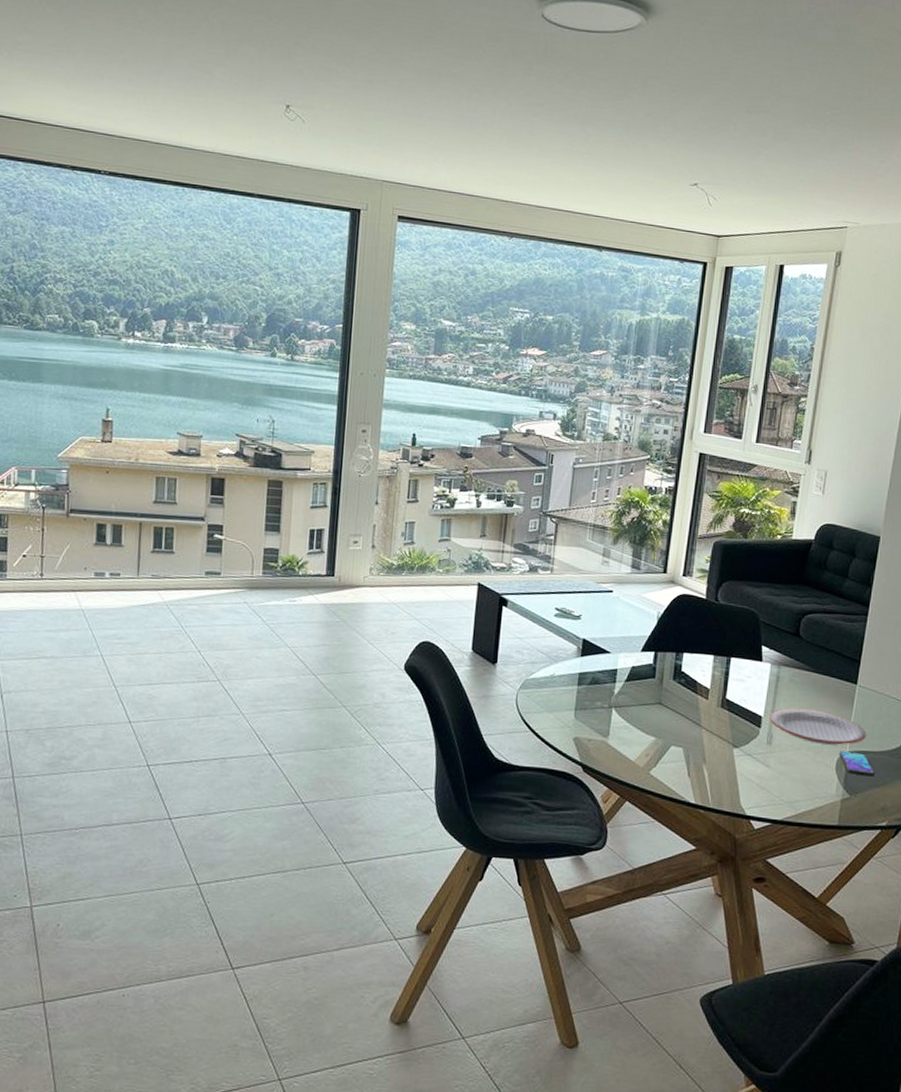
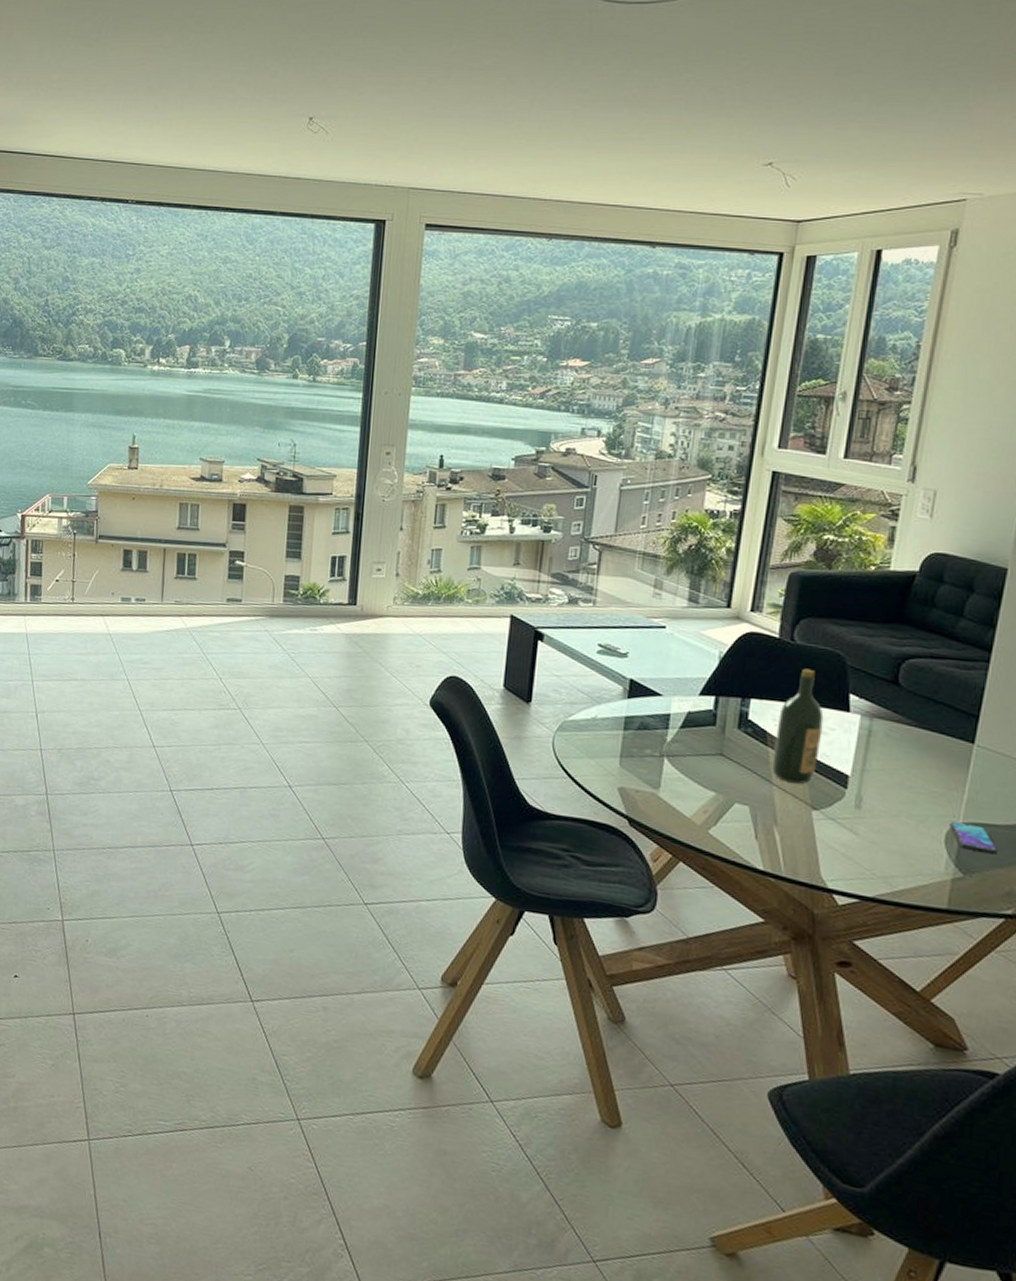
wine bottle: none [701,625,742,726] -> present [772,668,824,784]
plate: present [769,708,866,745] -> none [858,767,986,815]

